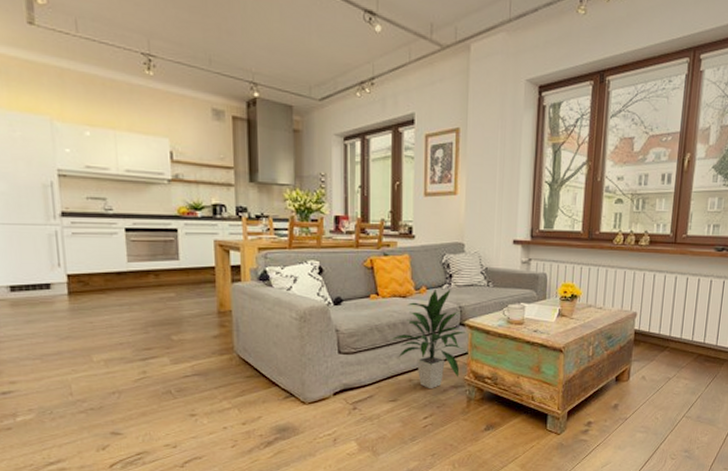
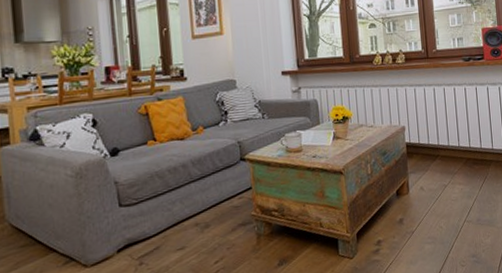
indoor plant: present [391,288,466,388] -> none [173,125,248,230]

